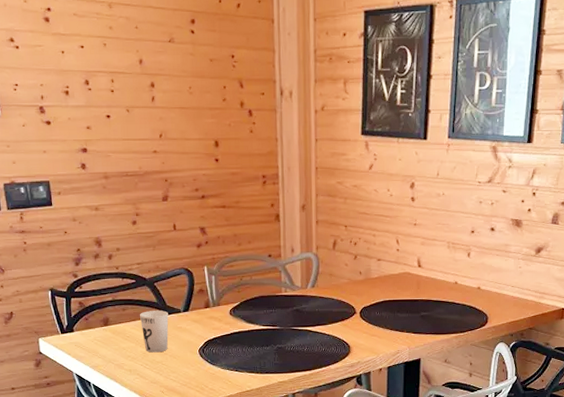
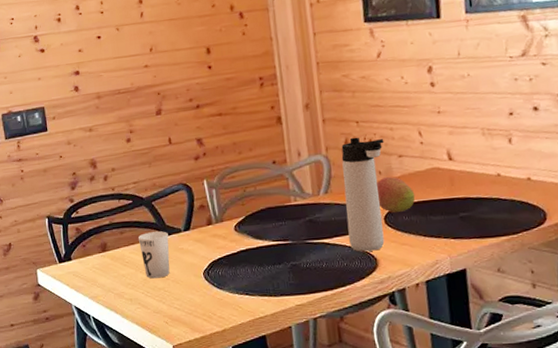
thermos bottle: none [328,239,367,340] -> present [341,137,385,252]
fruit: none [356,277,387,309] -> present [377,177,416,213]

